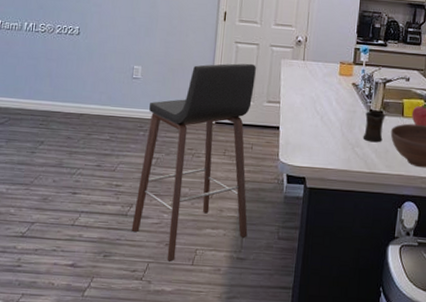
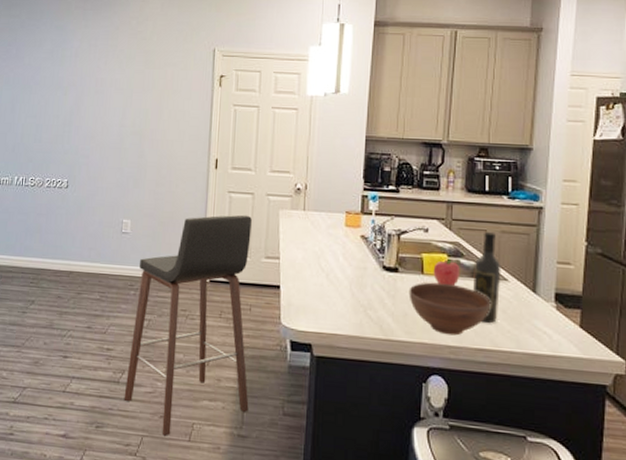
mug: present [363,111,386,143] -> none [376,267,402,305]

